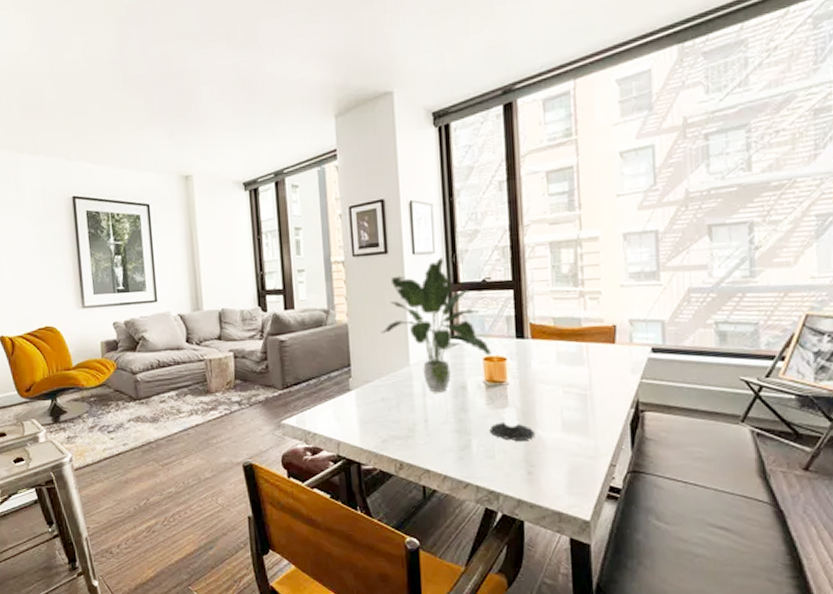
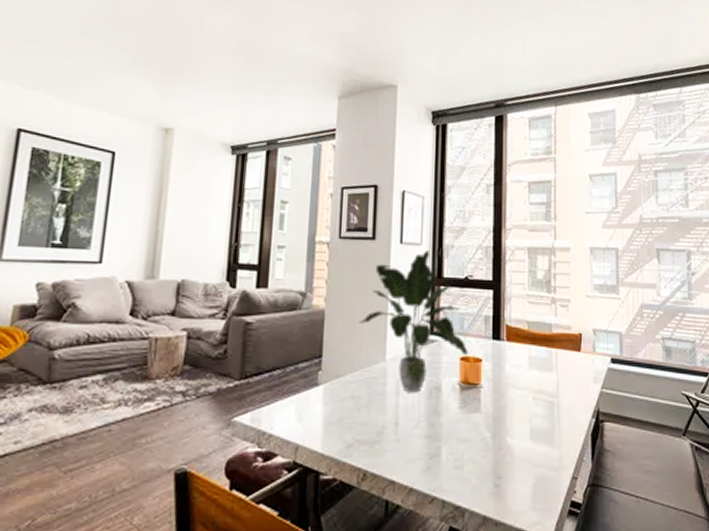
candle: present [489,406,535,441] -> none [460,411,504,449]

